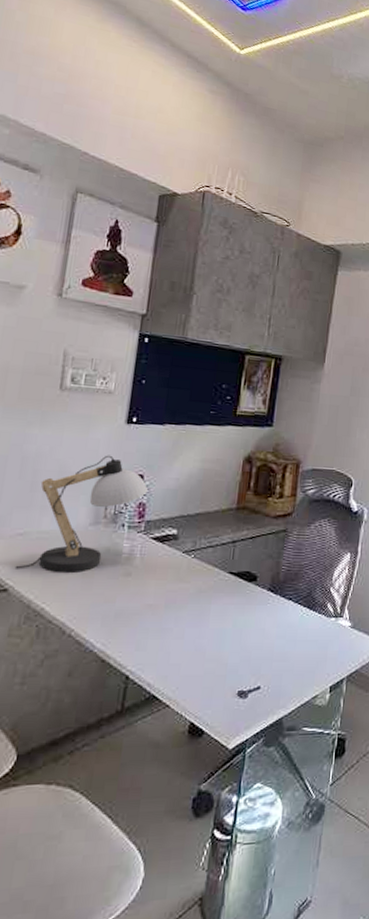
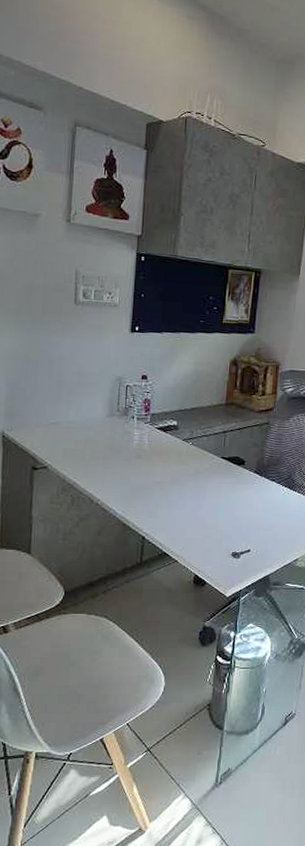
desk lamp: present [14,455,148,573] -> none [51,359,151,455]

